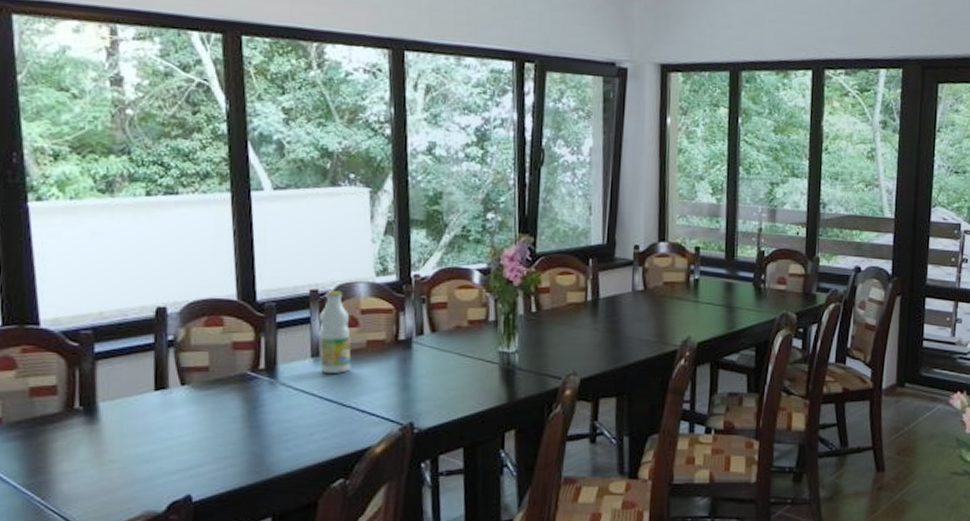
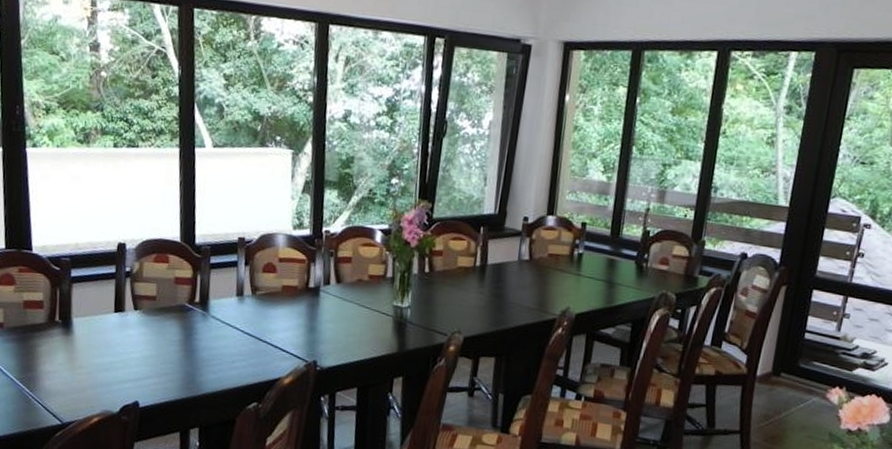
bottle: present [319,291,352,373] -> none [243,239,270,312]

